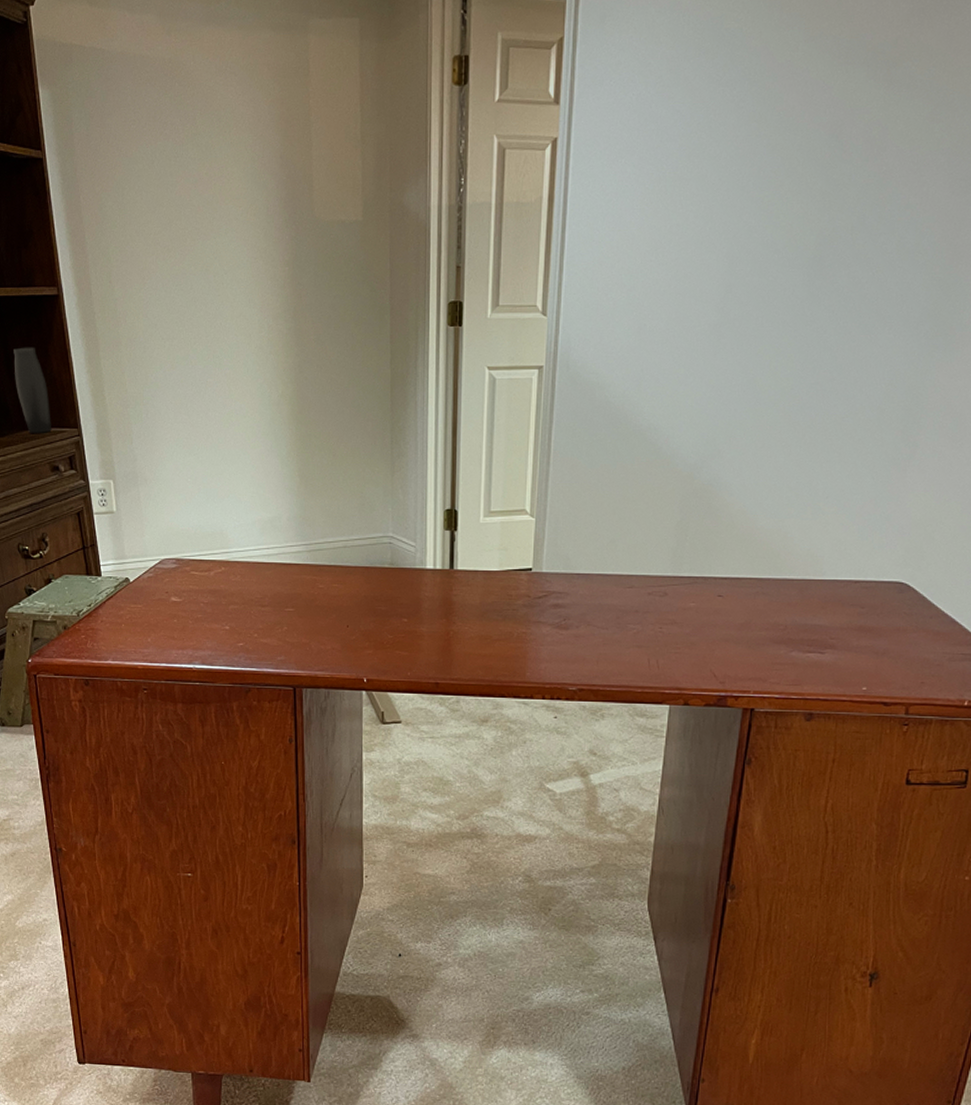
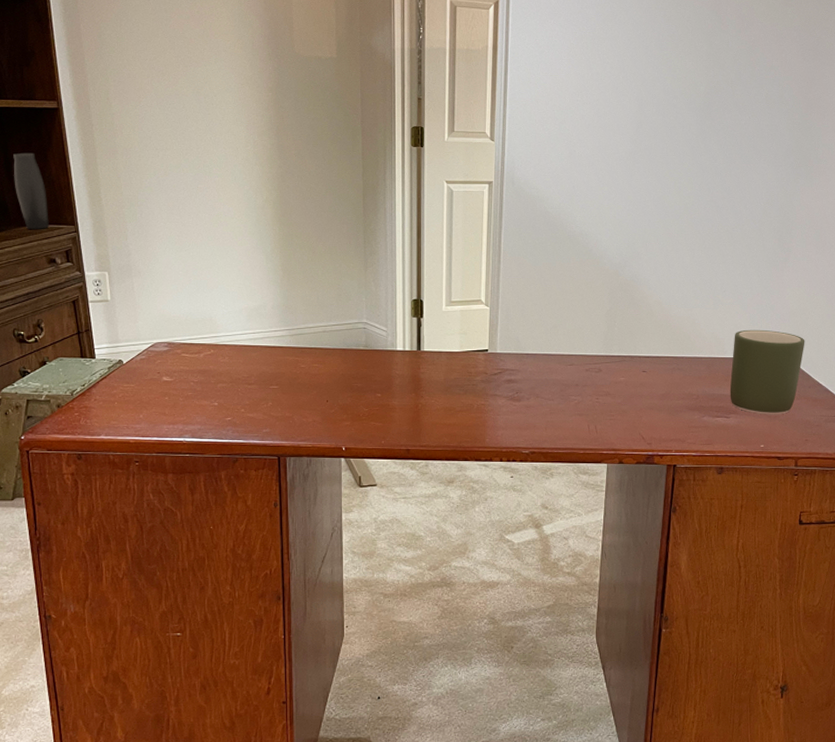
mug: none [826,545,929,651] -> present [729,329,805,415]

